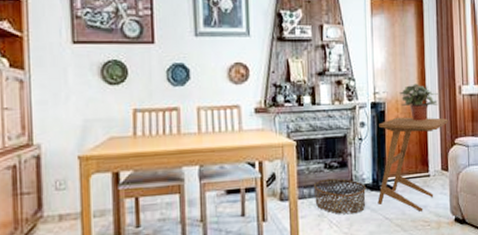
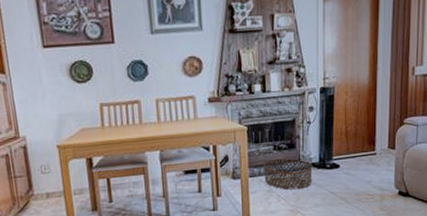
side table: present [377,117,448,211] -> none [323,99,398,186]
potted plant: present [399,83,440,121] -> none [349,67,392,104]

